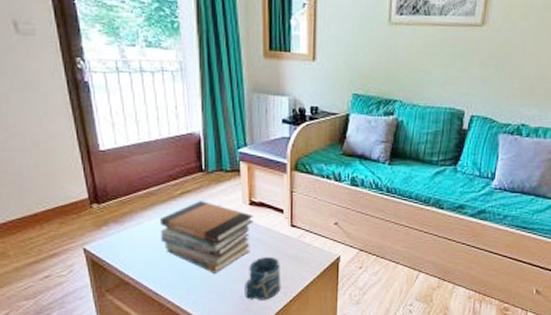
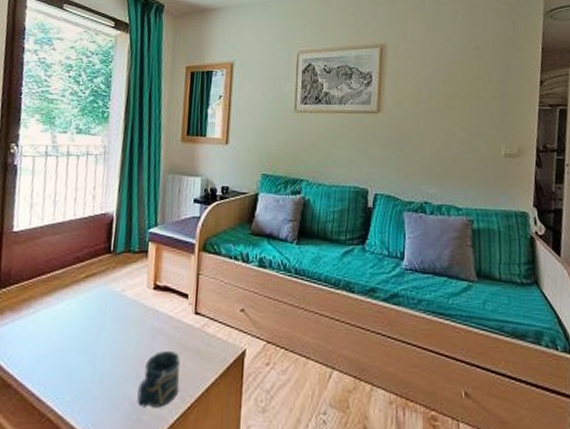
book stack: present [159,201,253,273] -> none [56,285,157,372]

